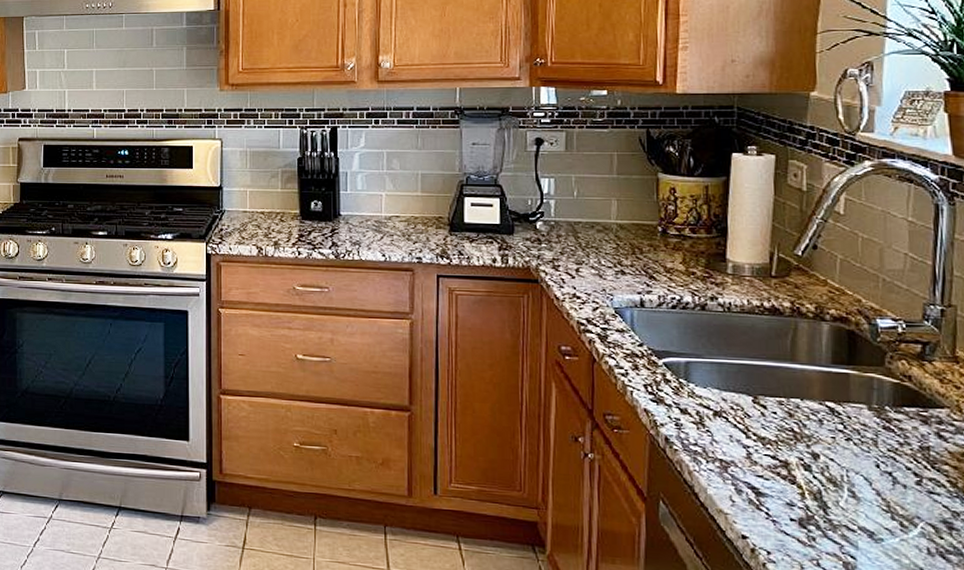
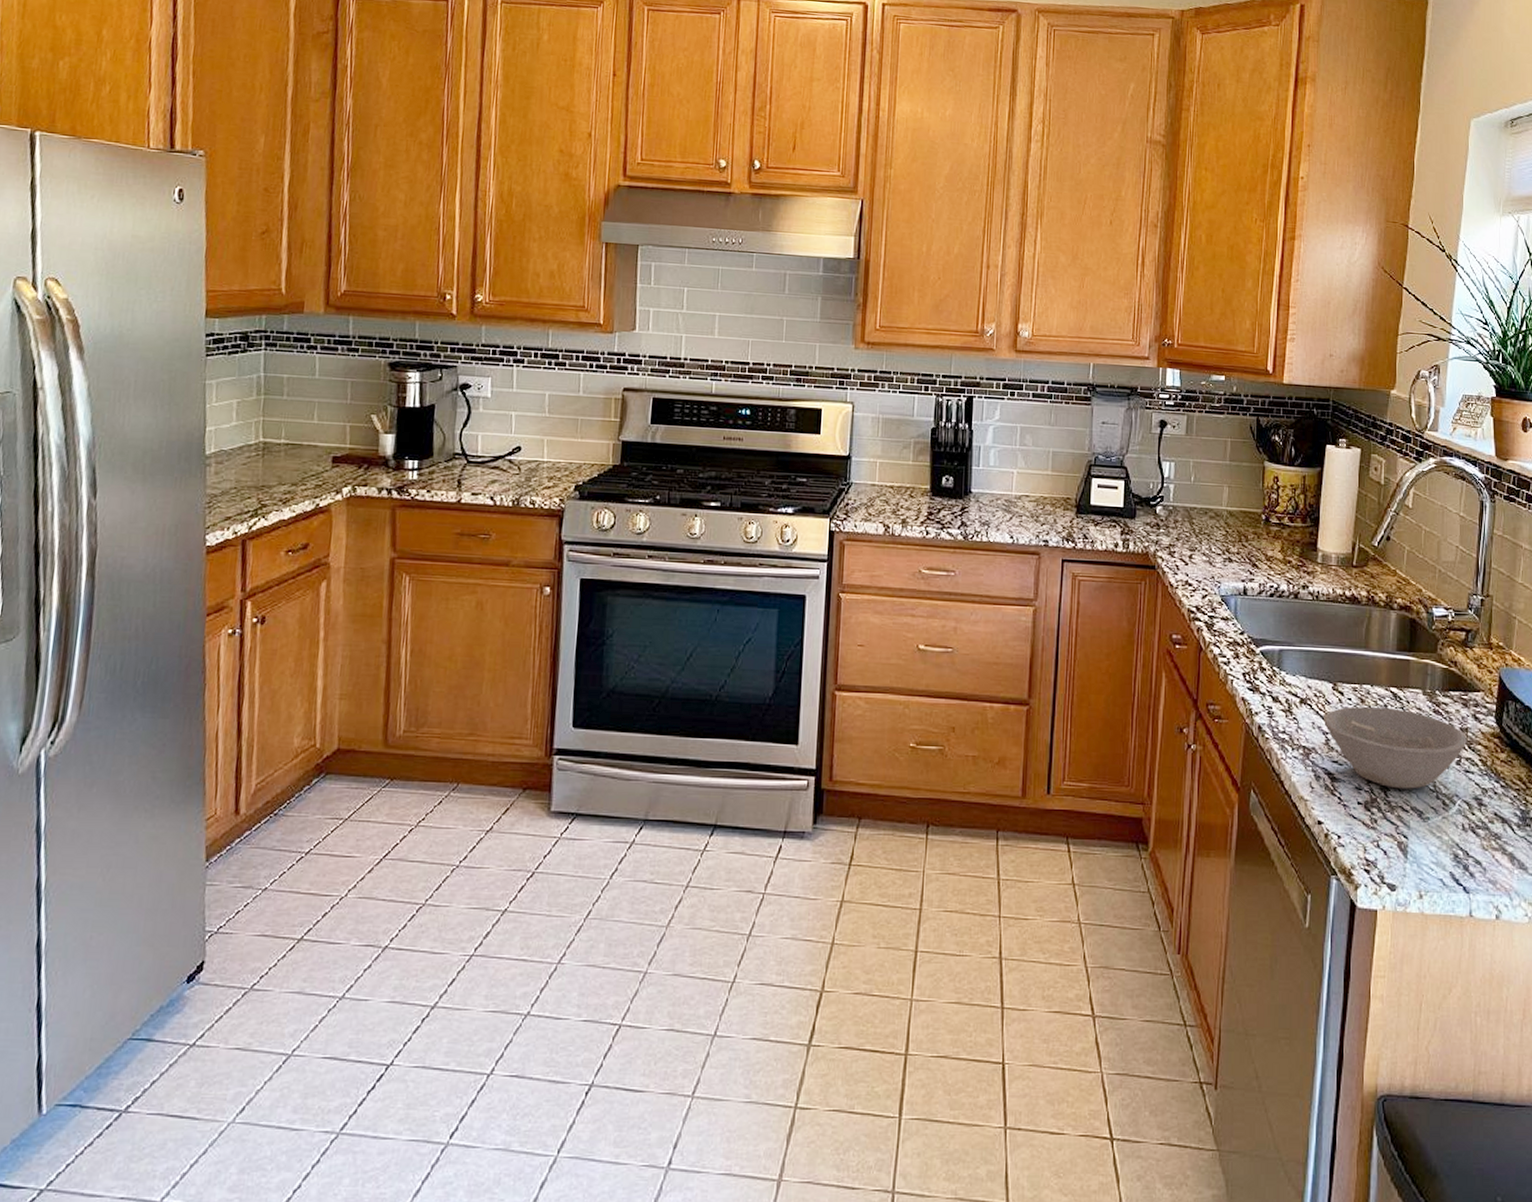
bowl: none [743,420,929,508] -> present [1324,706,1467,789]

